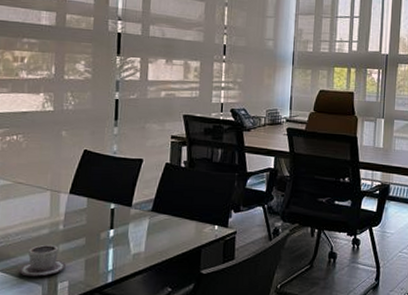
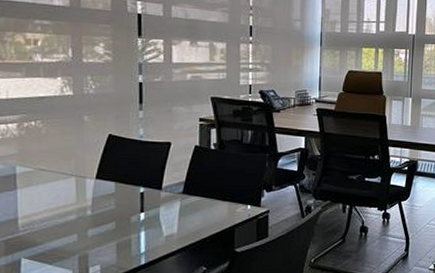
cup: present [19,244,67,277] -> none [47,230,98,262]

